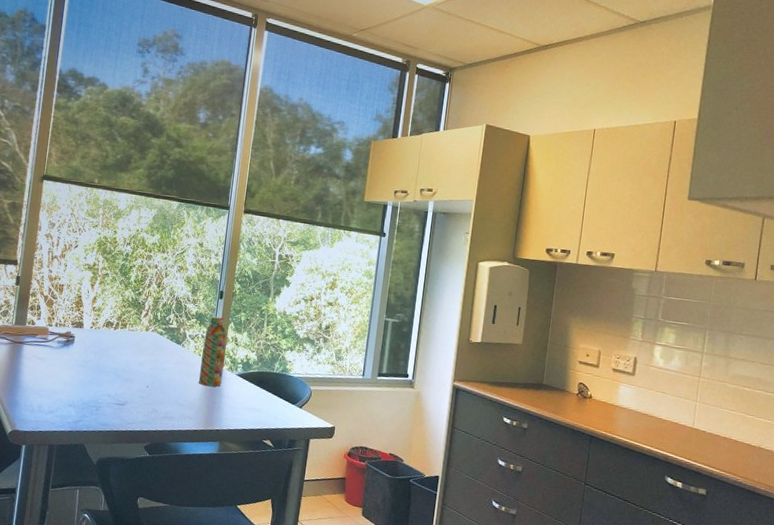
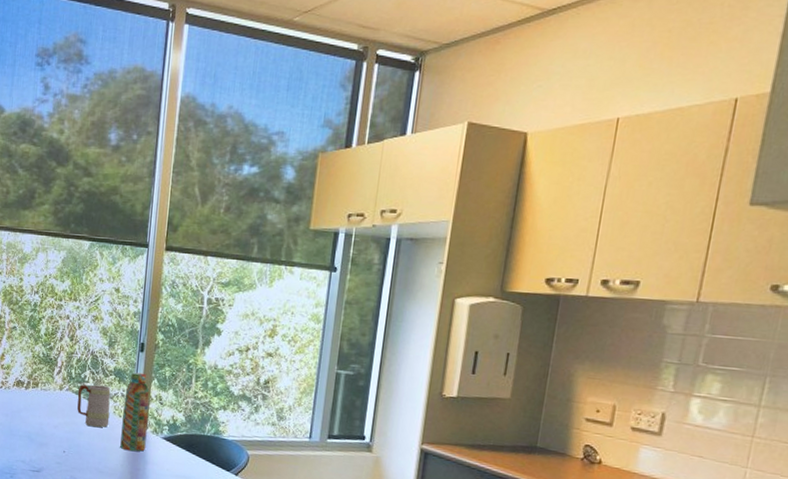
mug: none [161,326,192,365] -> present [77,385,111,428]

